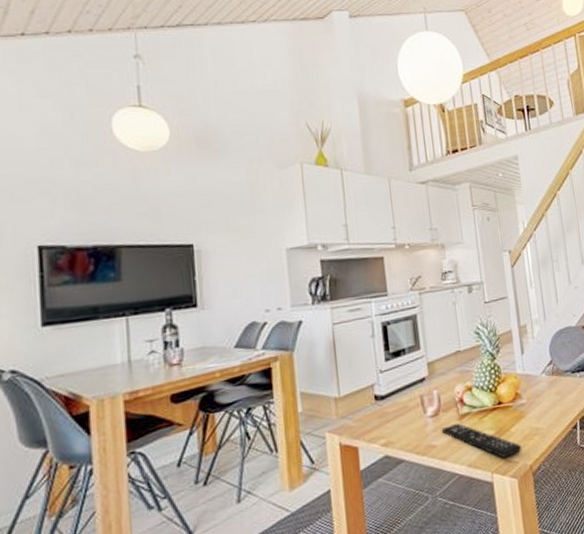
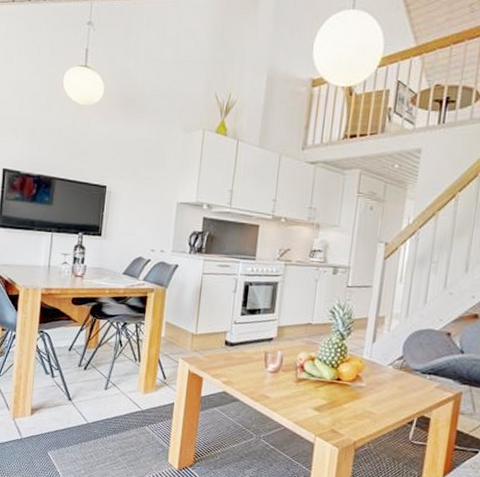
remote control: present [442,422,522,458] -> none [278,384,350,428]

